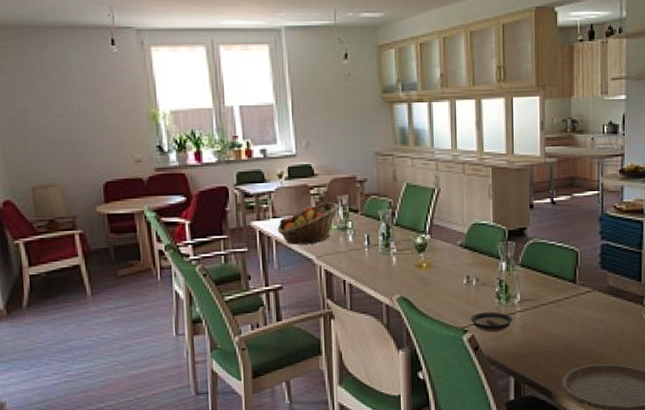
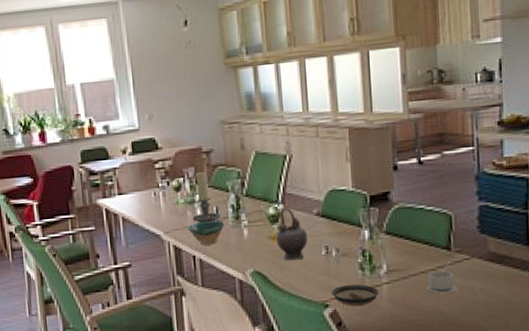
fruit basket: present [277,201,339,245] -> none [123,175,186,221]
bowl: none [340,247,375,271] -> present [188,220,225,245]
candle holder: none [344,199,371,249] -> present [192,171,220,223]
teapot: none [422,238,451,288] -> present [276,207,307,261]
teacup: none [554,293,580,322] -> present [426,261,457,294]

